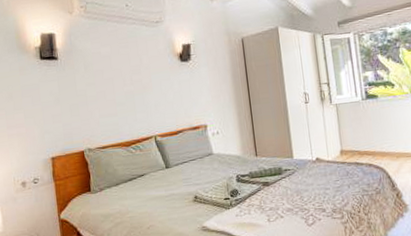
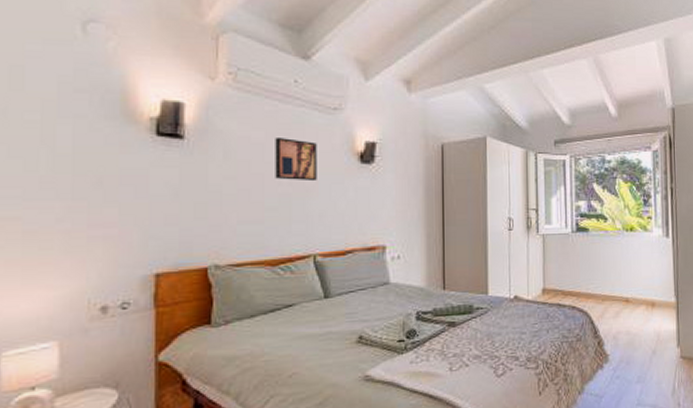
wall art: none [117,49,150,81] -> present [275,138,317,182]

